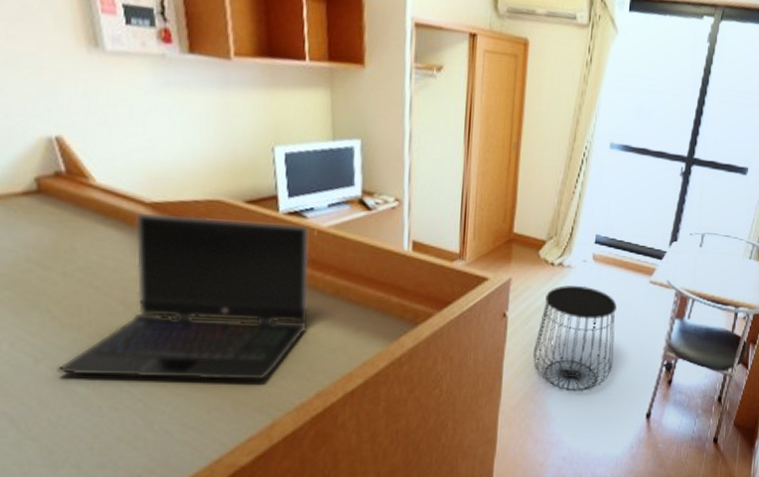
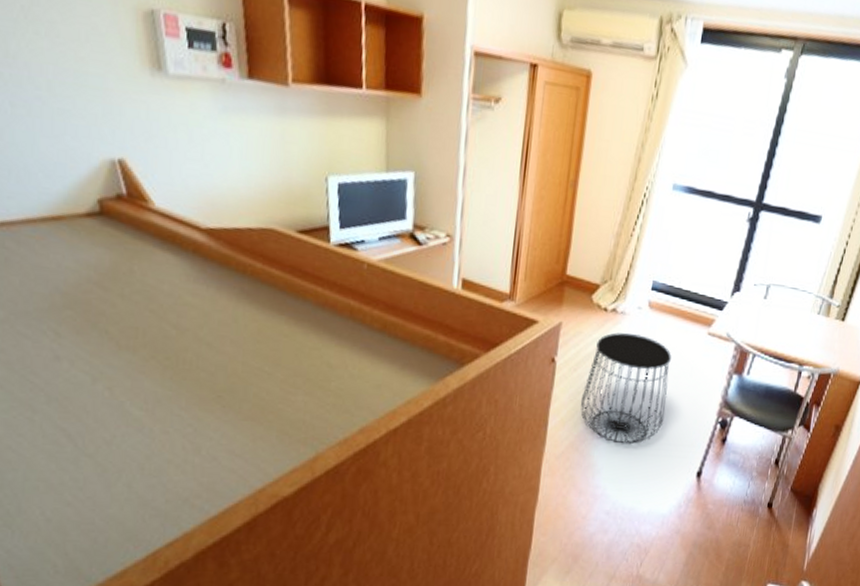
laptop computer: present [57,214,310,380] -> none [112,239,359,412]

